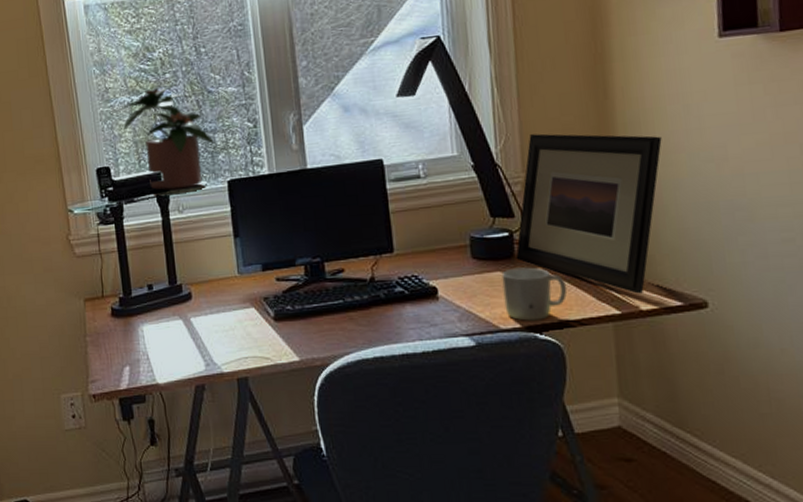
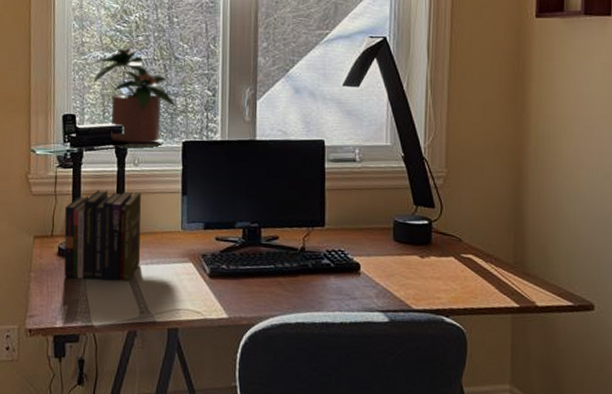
books: none [112,240,199,338] -> present [64,190,142,282]
mug: present [501,267,568,321] -> none [418,254,475,305]
picture frame: present [515,133,662,294] -> none [432,135,567,291]

